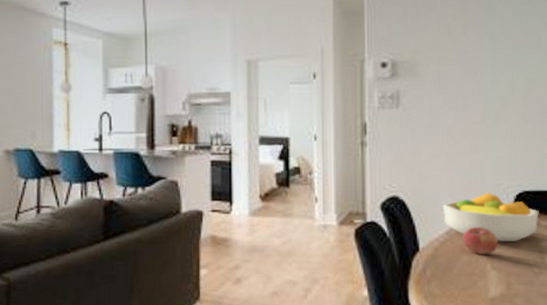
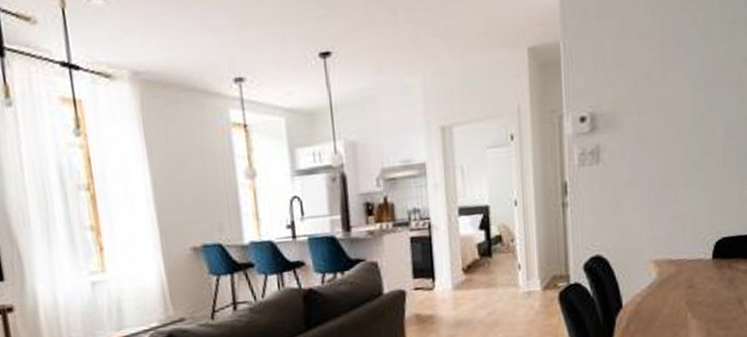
fruit bowl: present [442,193,539,243] -> none [644,242,738,291]
apple: present [463,226,498,254] -> none [664,277,699,305]

